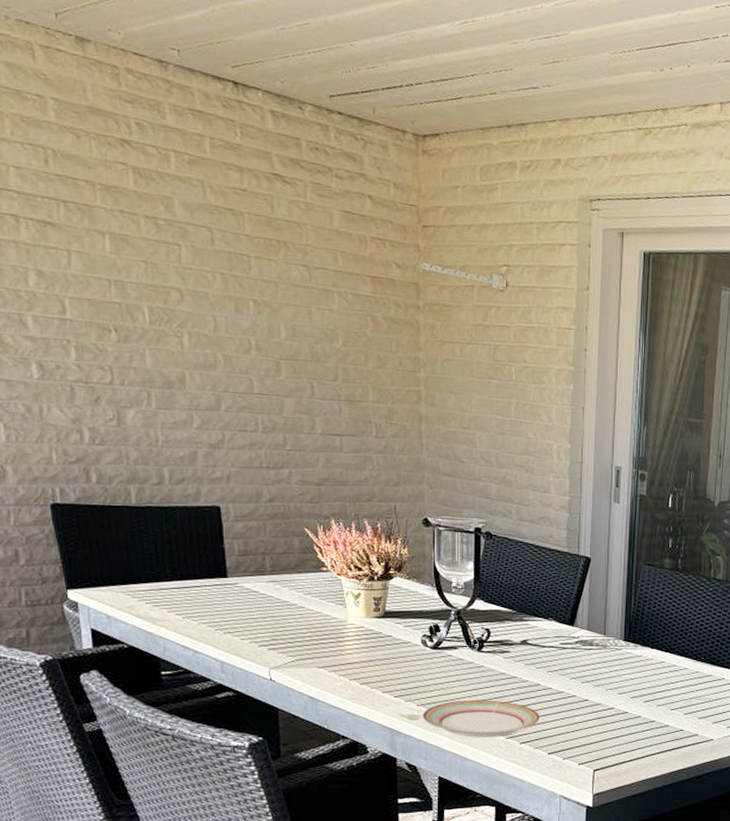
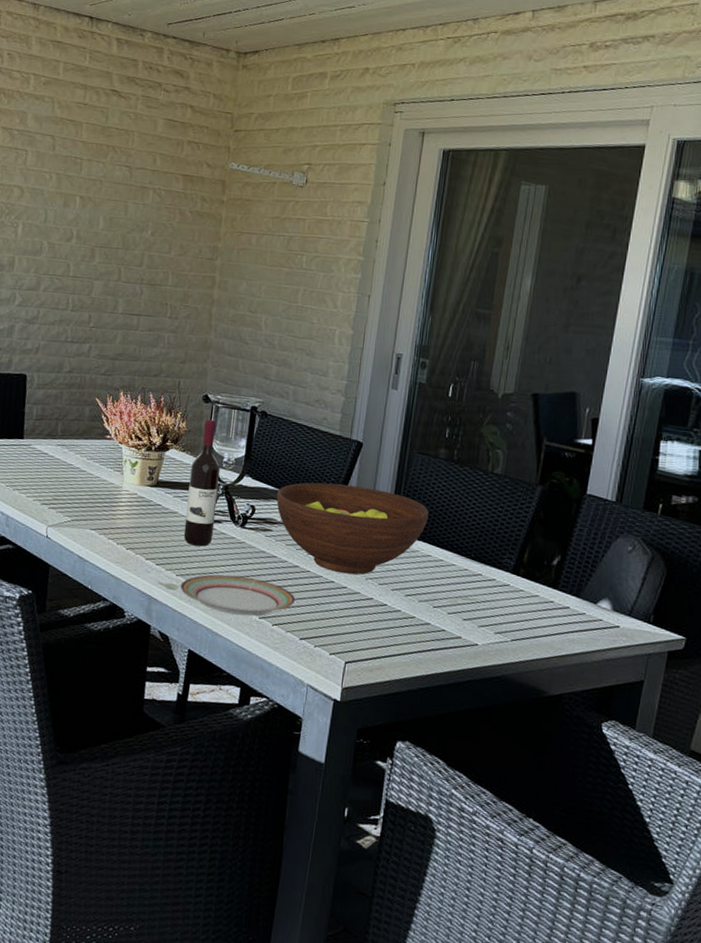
wine bottle: none [419,544,450,674] -> present [183,420,221,547]
fruit bowl: none [510,600,659,687] -> present [276,482,429,575]

